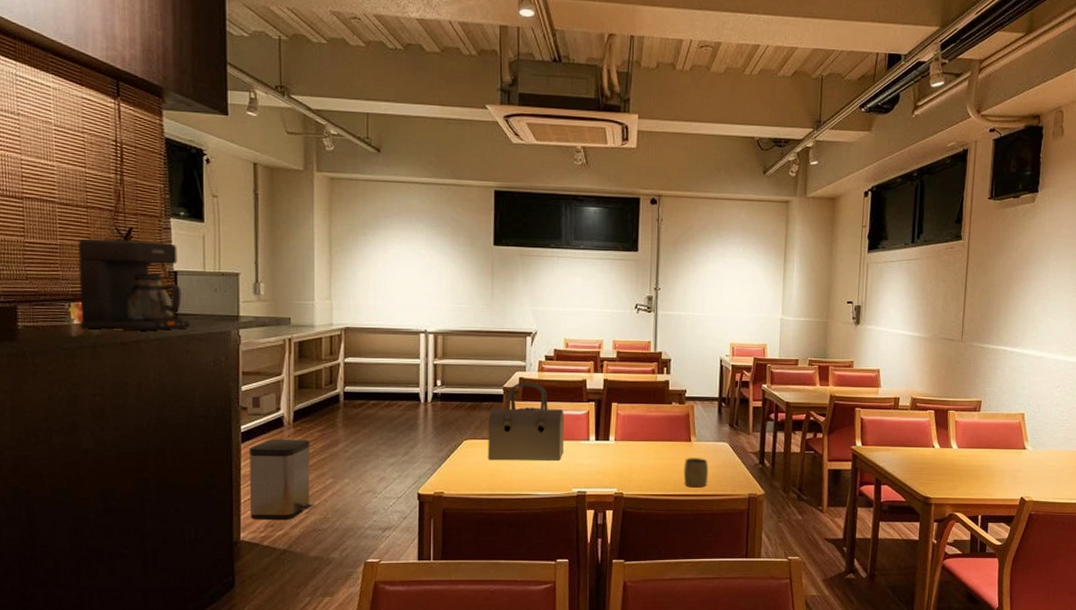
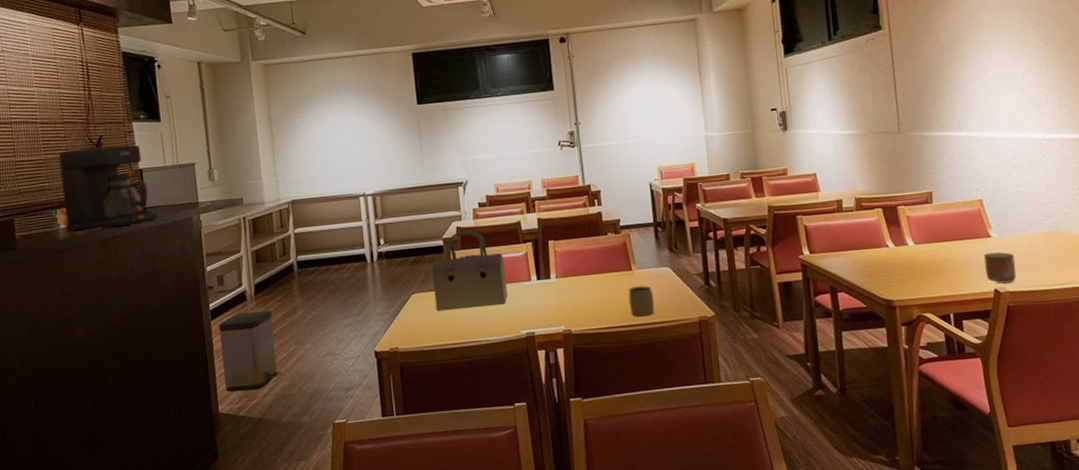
mug: none [1016,463,1044,493] -> present [983,252,1017,284]

